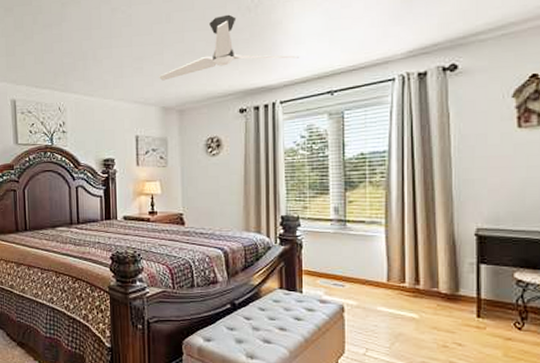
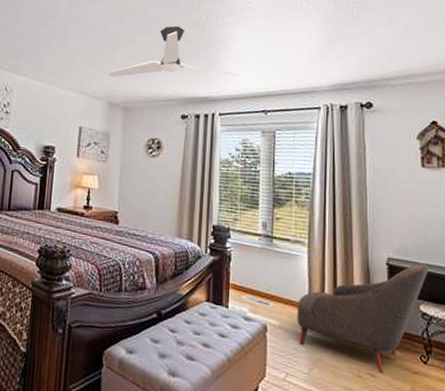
leather: none [376,230,525,343] -> present [297,263,429,374]

